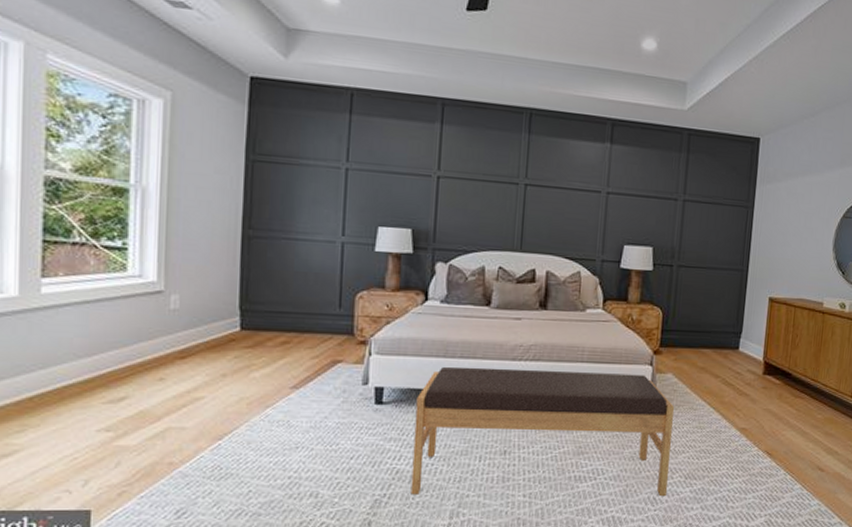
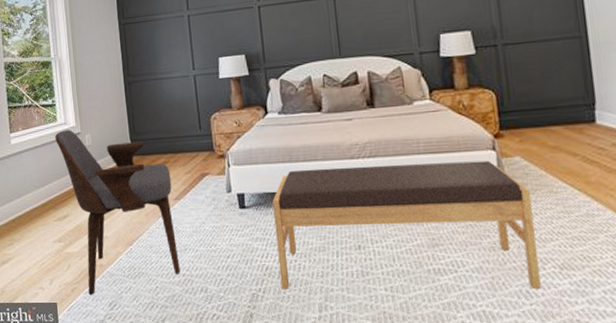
armchair: none [120,284,291,500] -> present [55,129,181,295]

